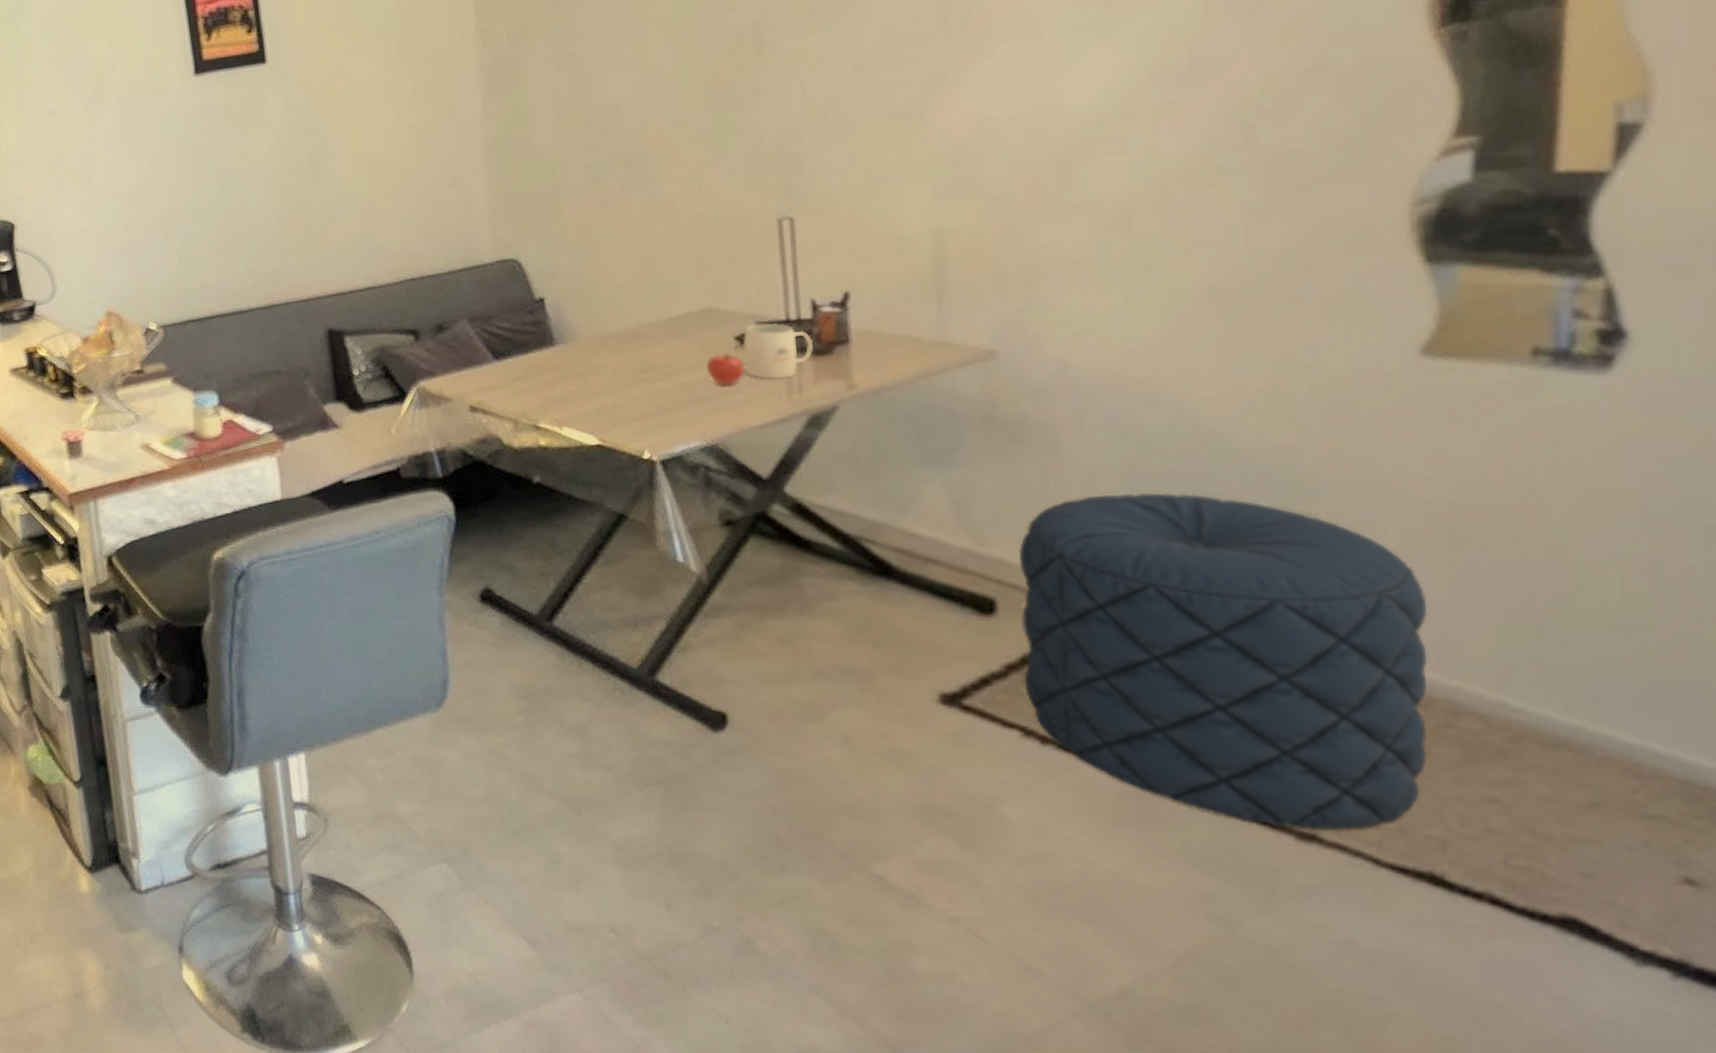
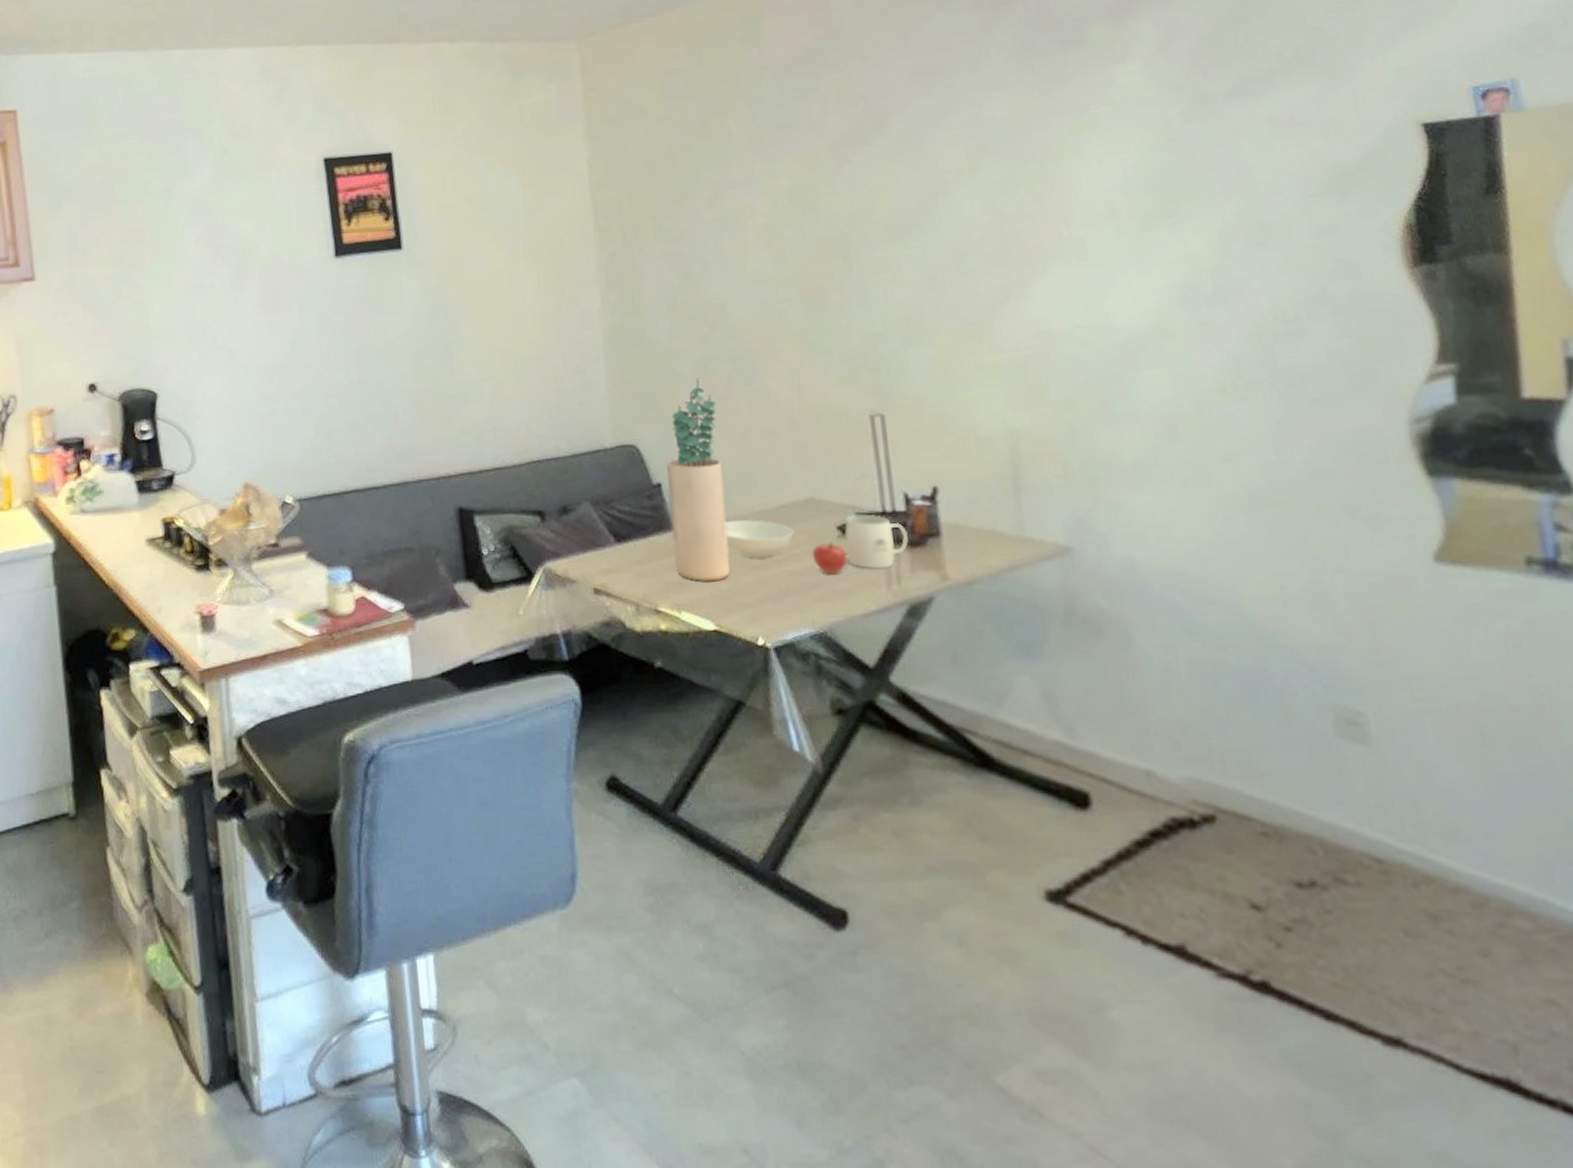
vase: none [550,186,617,397] -> present [666,377,731,582]
bowl: none [612,331,688,372] -> present [725,518,794,559]
pouf: present [1018,493,1428,829] -> none [1106,688,1489,1033]

